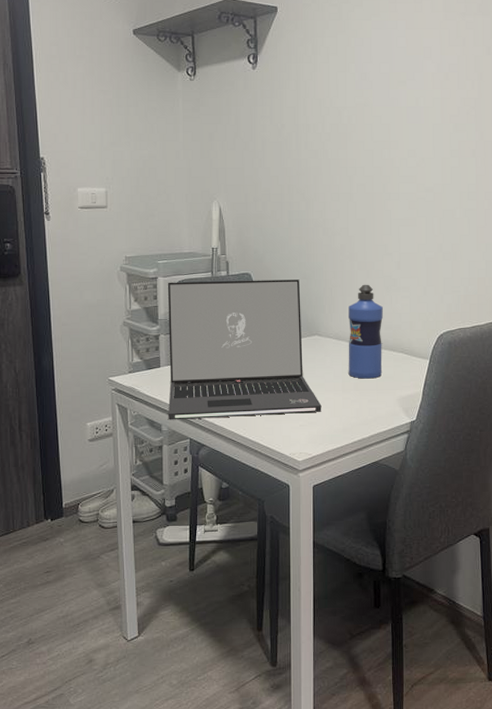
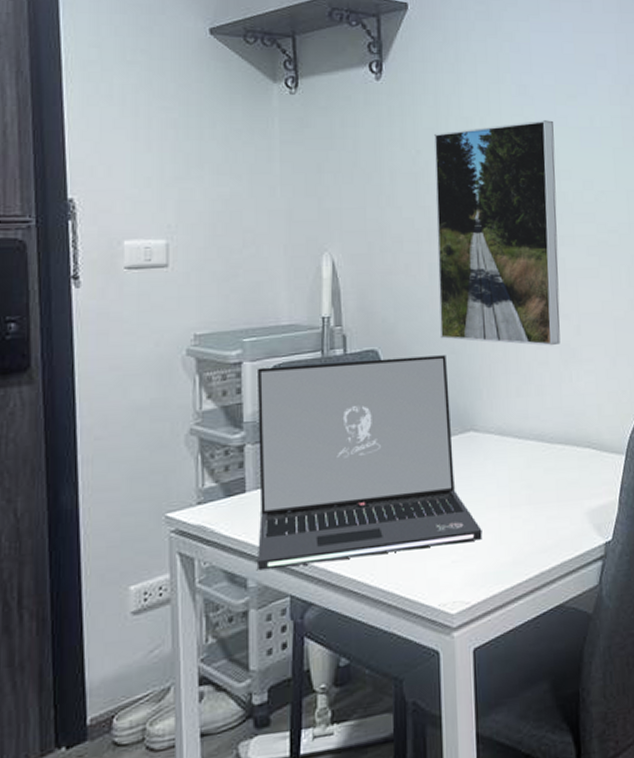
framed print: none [294,101,387,276] -> present [434,120,561,346]
water bottle: present [348,284,383,379] -> none [514,357,563,488]

